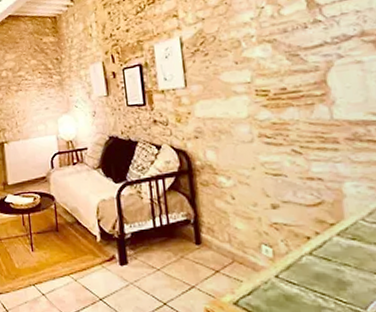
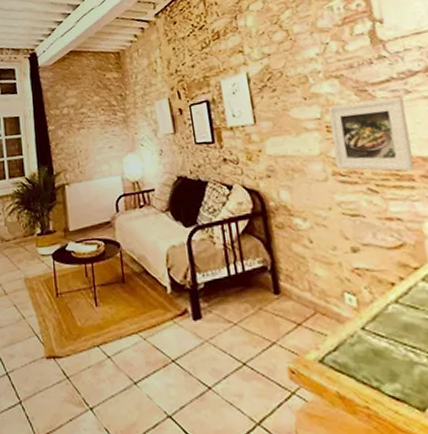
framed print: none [258,60,341,134] -> present [328,96,415,172]

